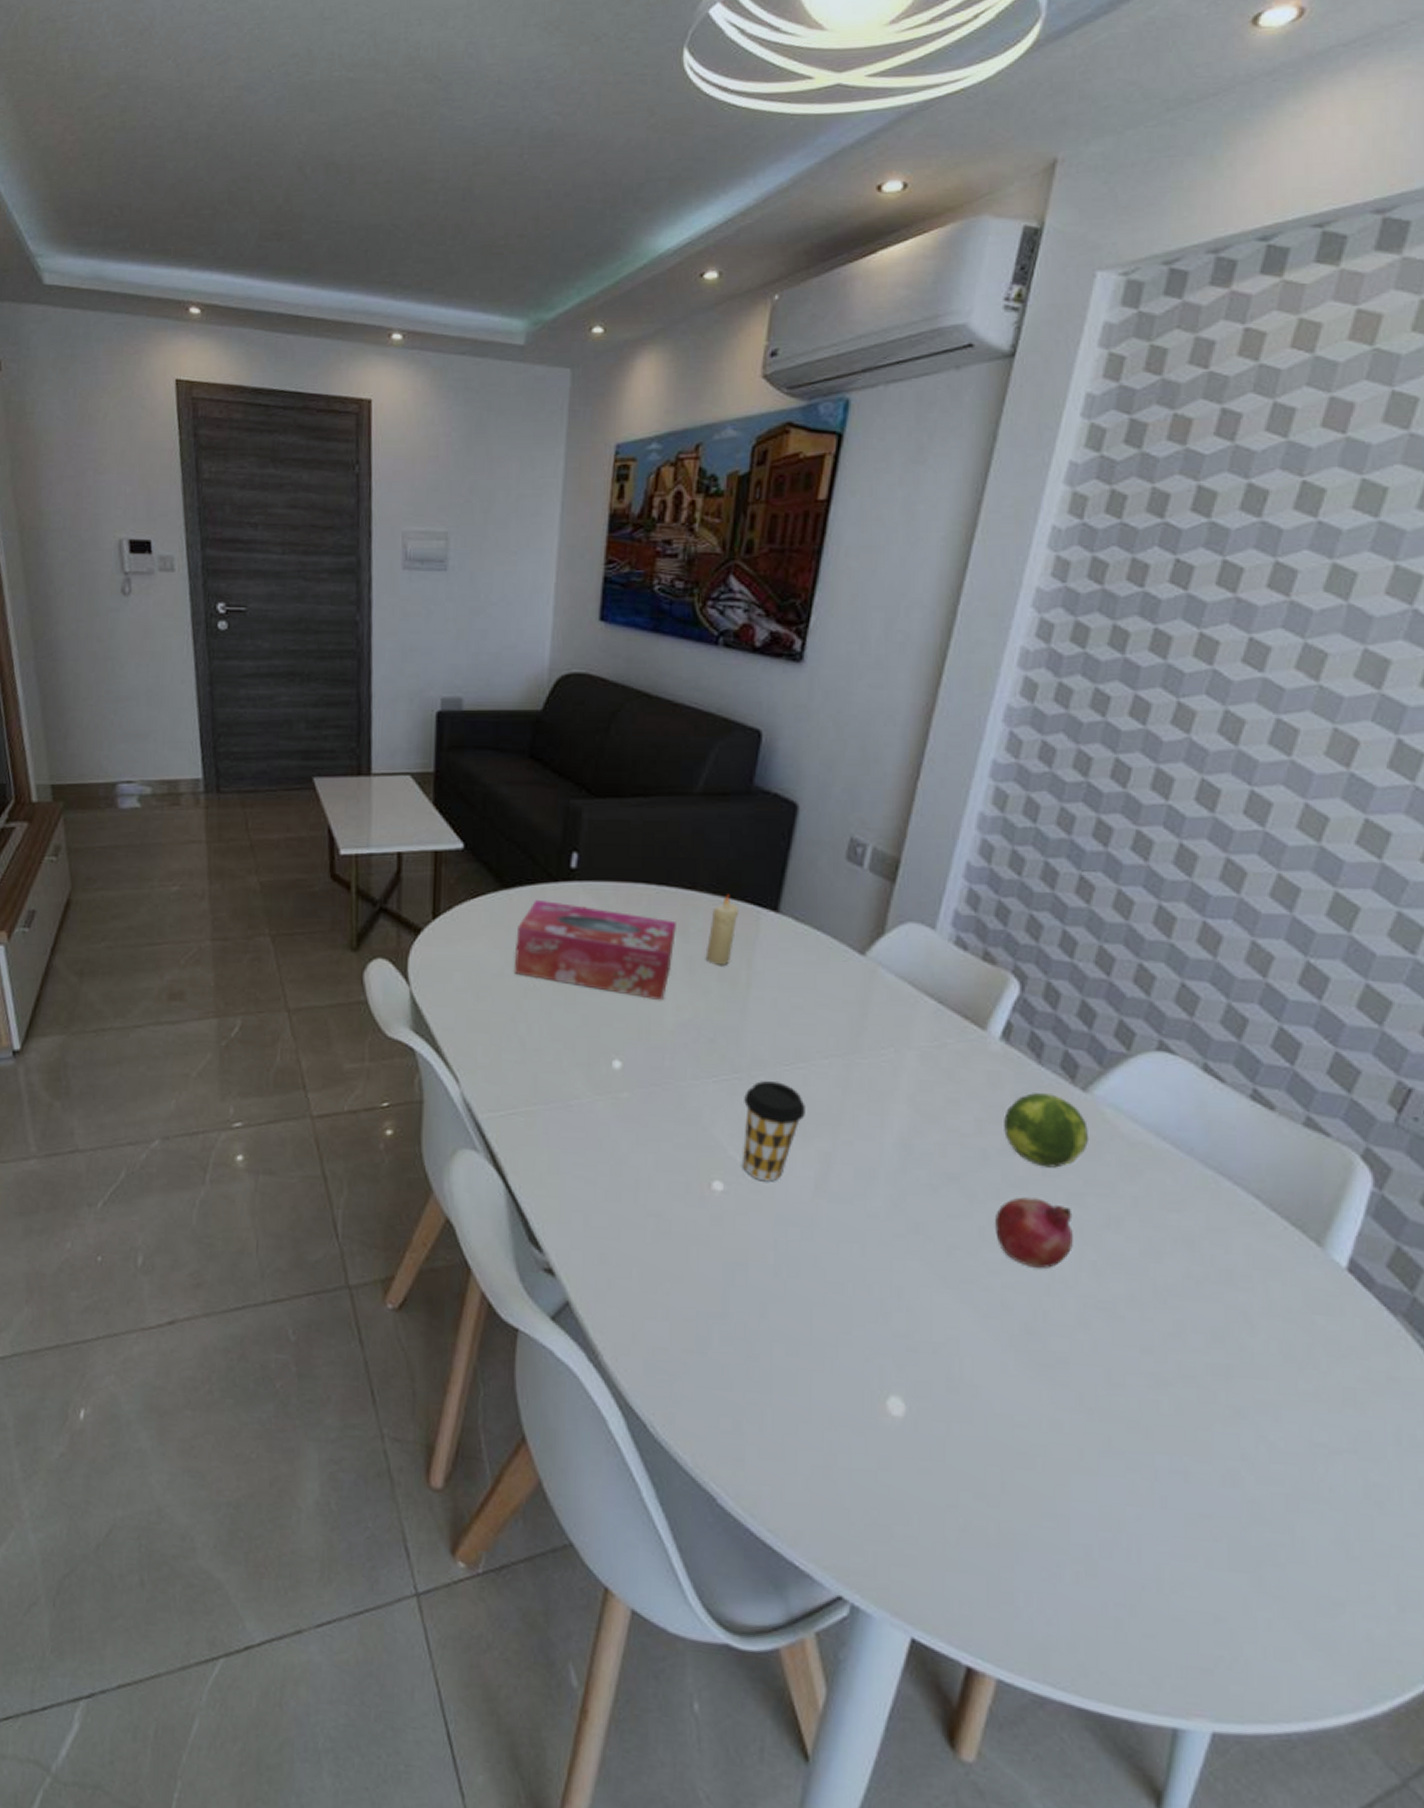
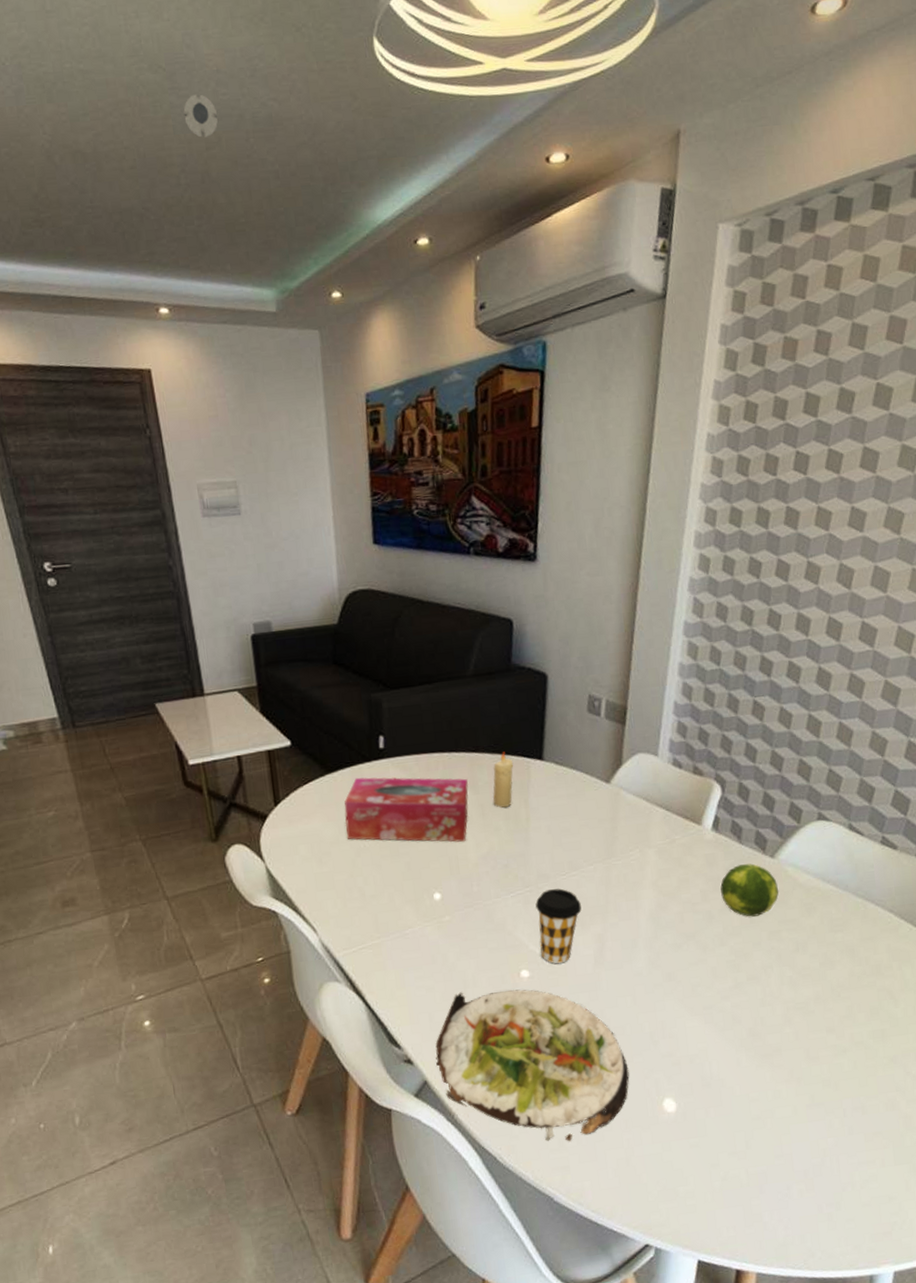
smoke detector: none [454,106,492,152] -> present [183,94,218,138]
salad plate: none [585,1194,844,1426] -> present [435,989,630,1142]
fruit: present [996,1197,1073,1269] -> none [722,939,776,990]

